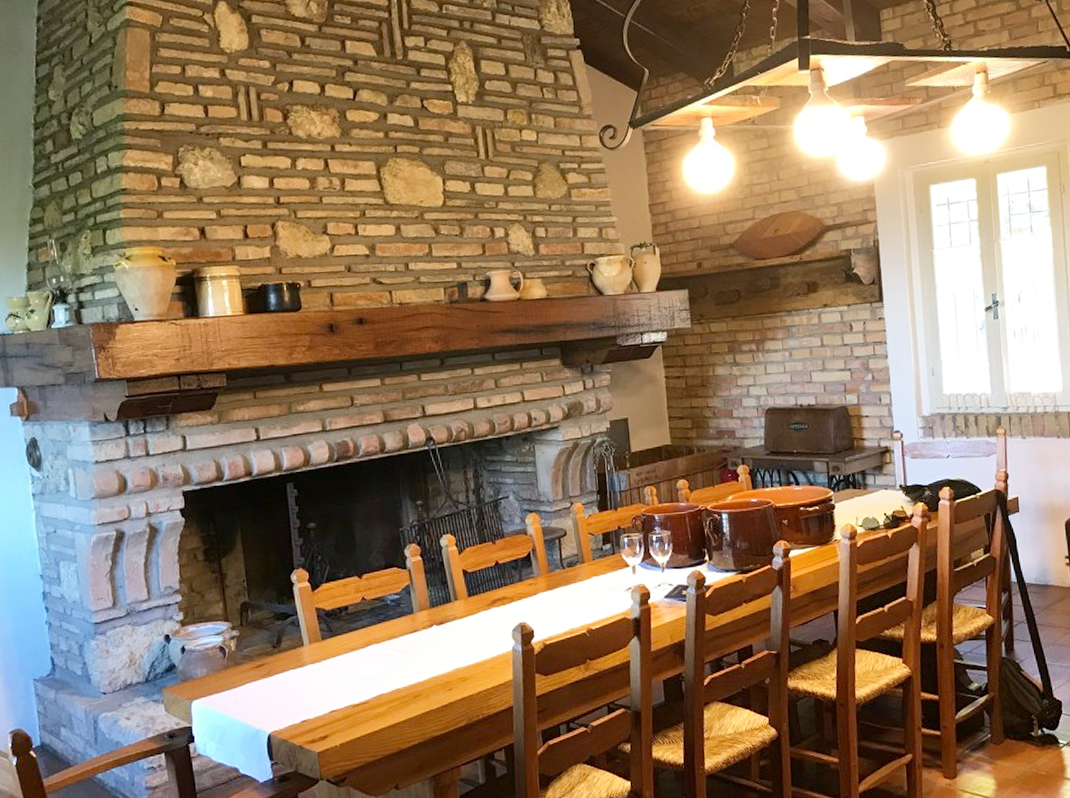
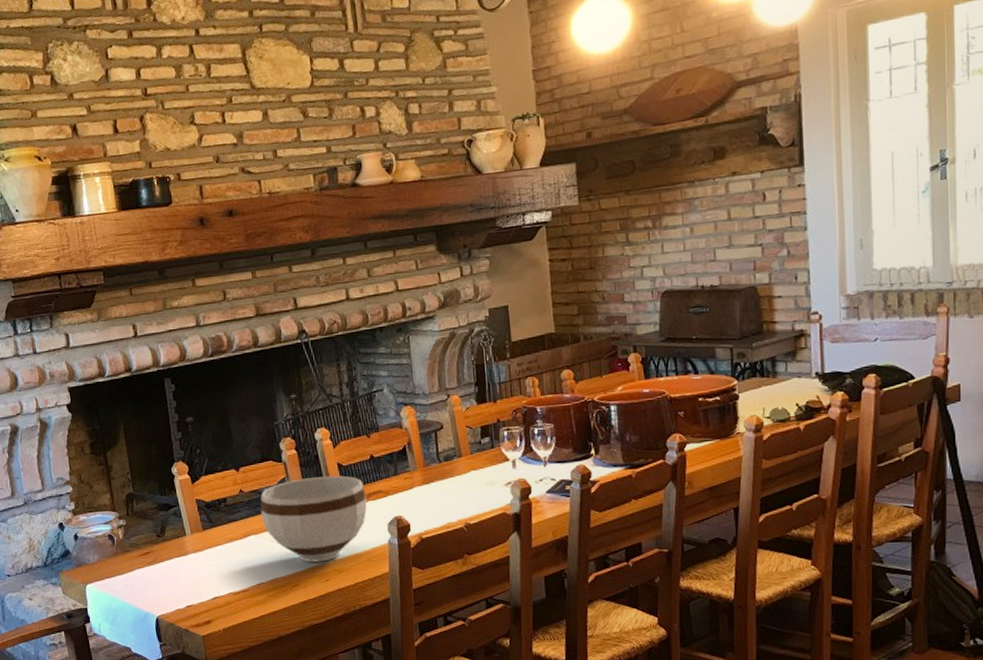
bowl: none [383,582,492,672] -> present [260,475,367,563]

